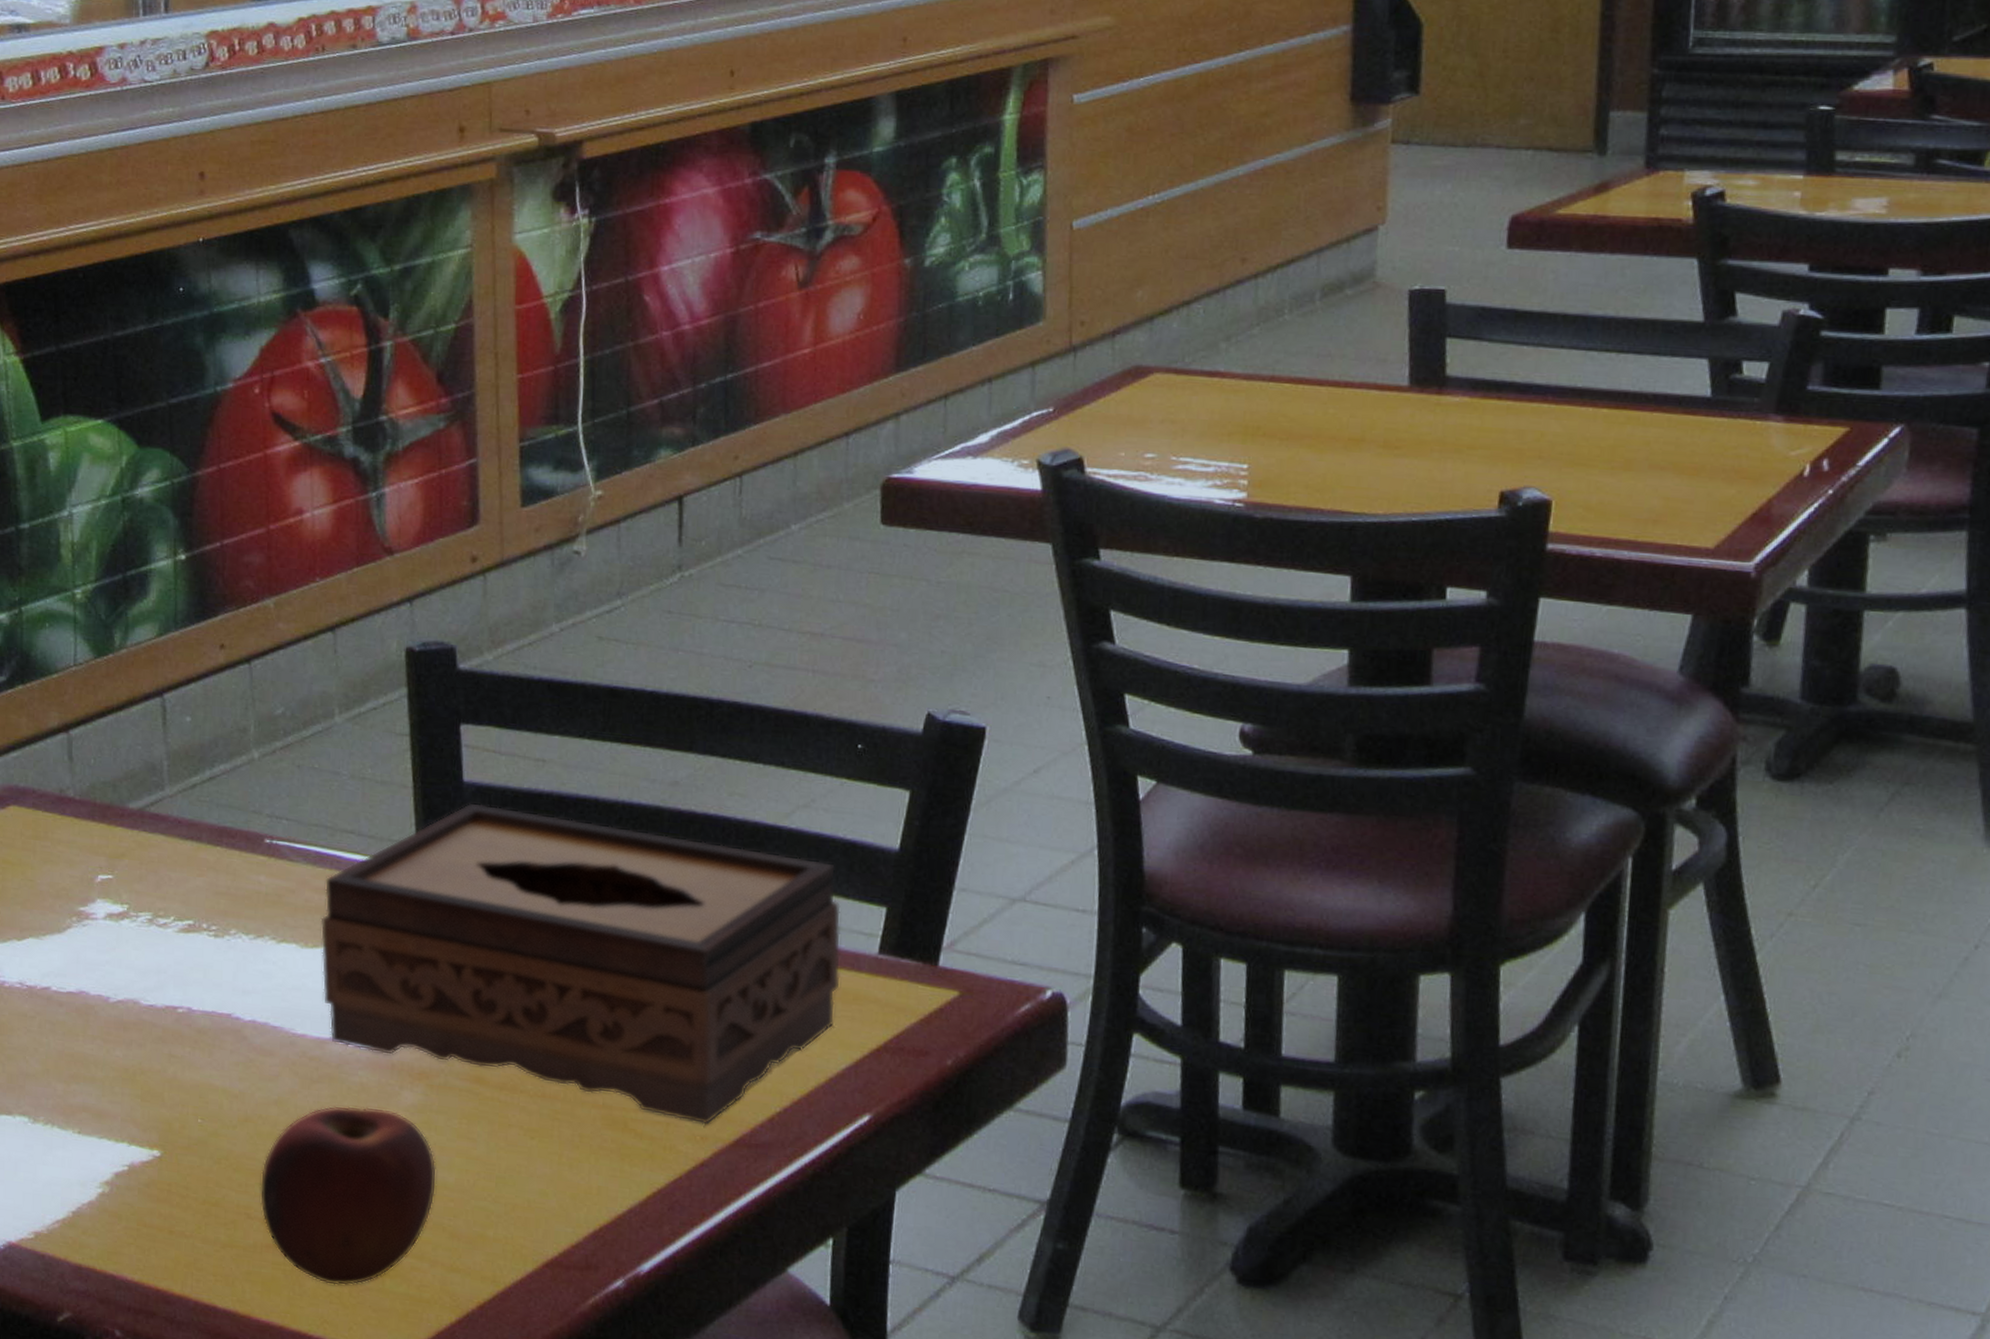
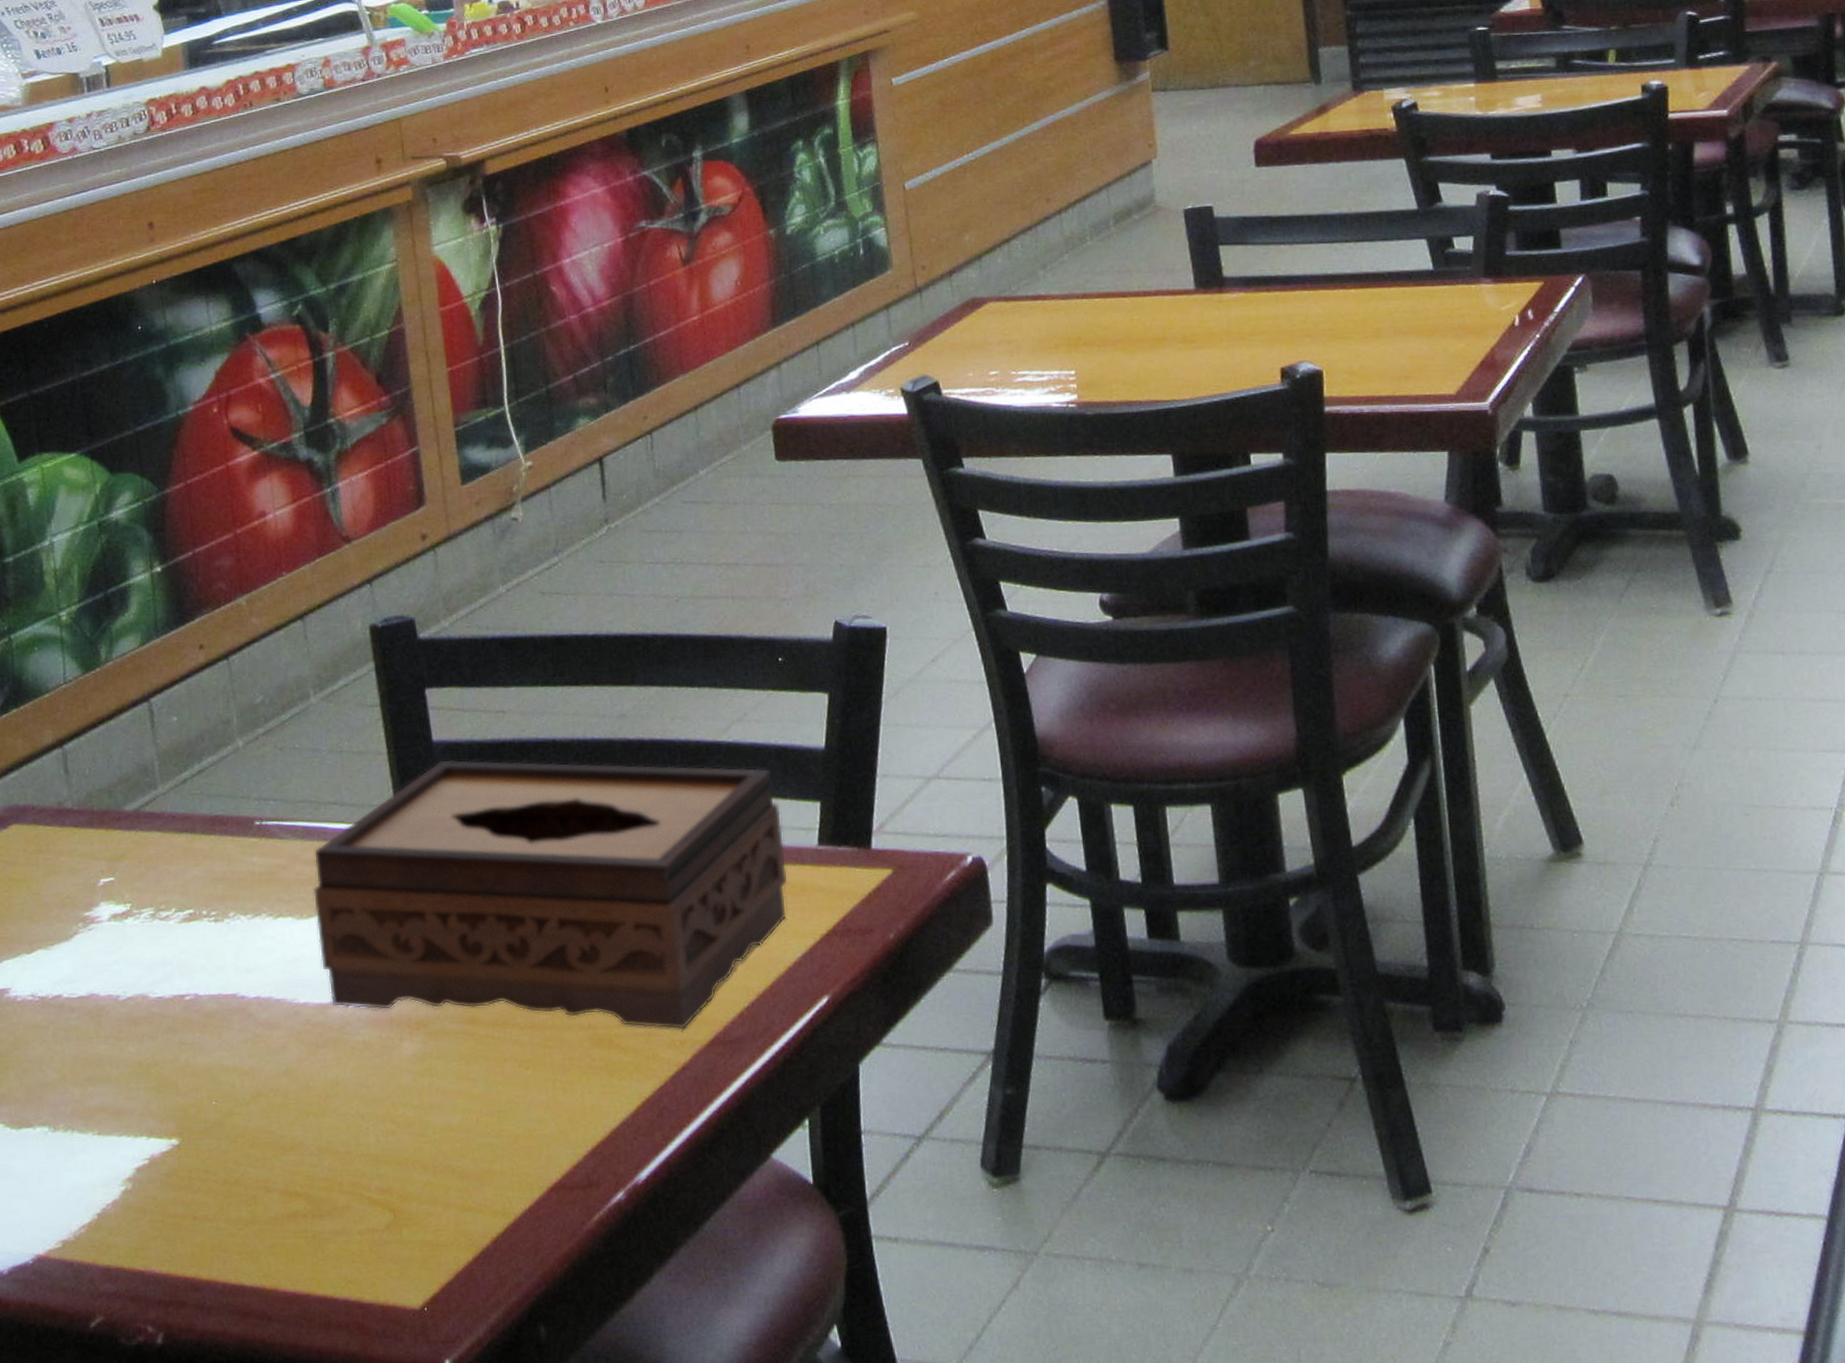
apple: present [259,1105,437,1286] -> none [276,1062,443,1244]

